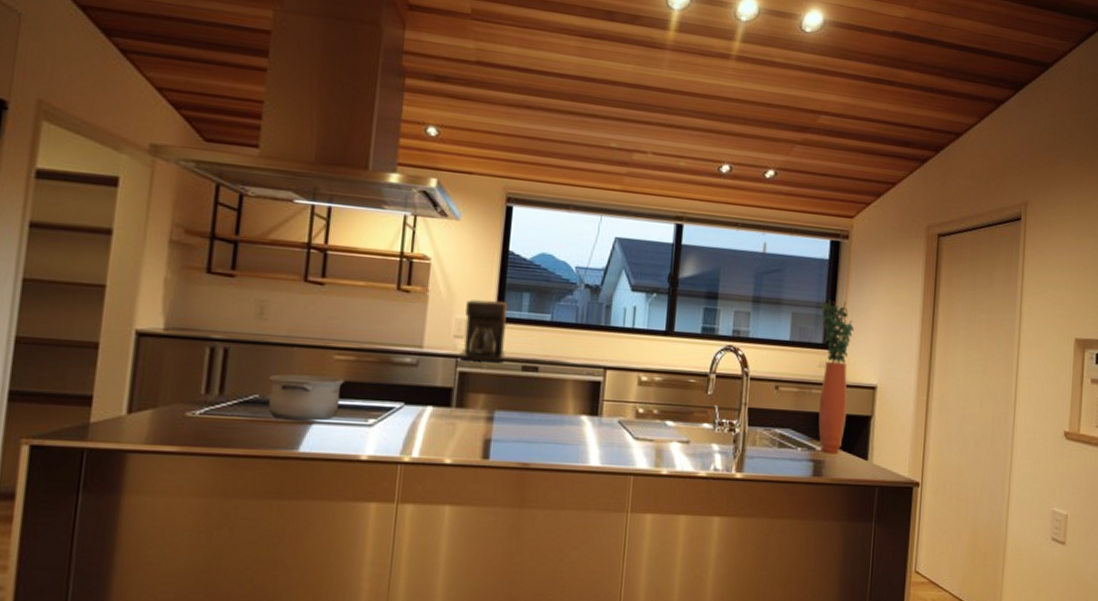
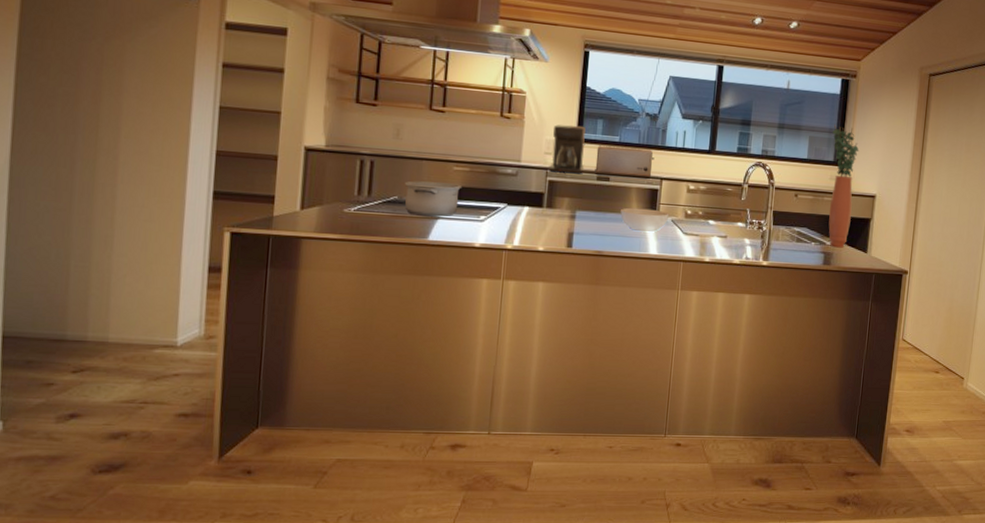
toaster: none [519,325,596,368] -> present [595,145,655,179]
bowl: none [552,405,616,438] -> present [620,207,670,233]

